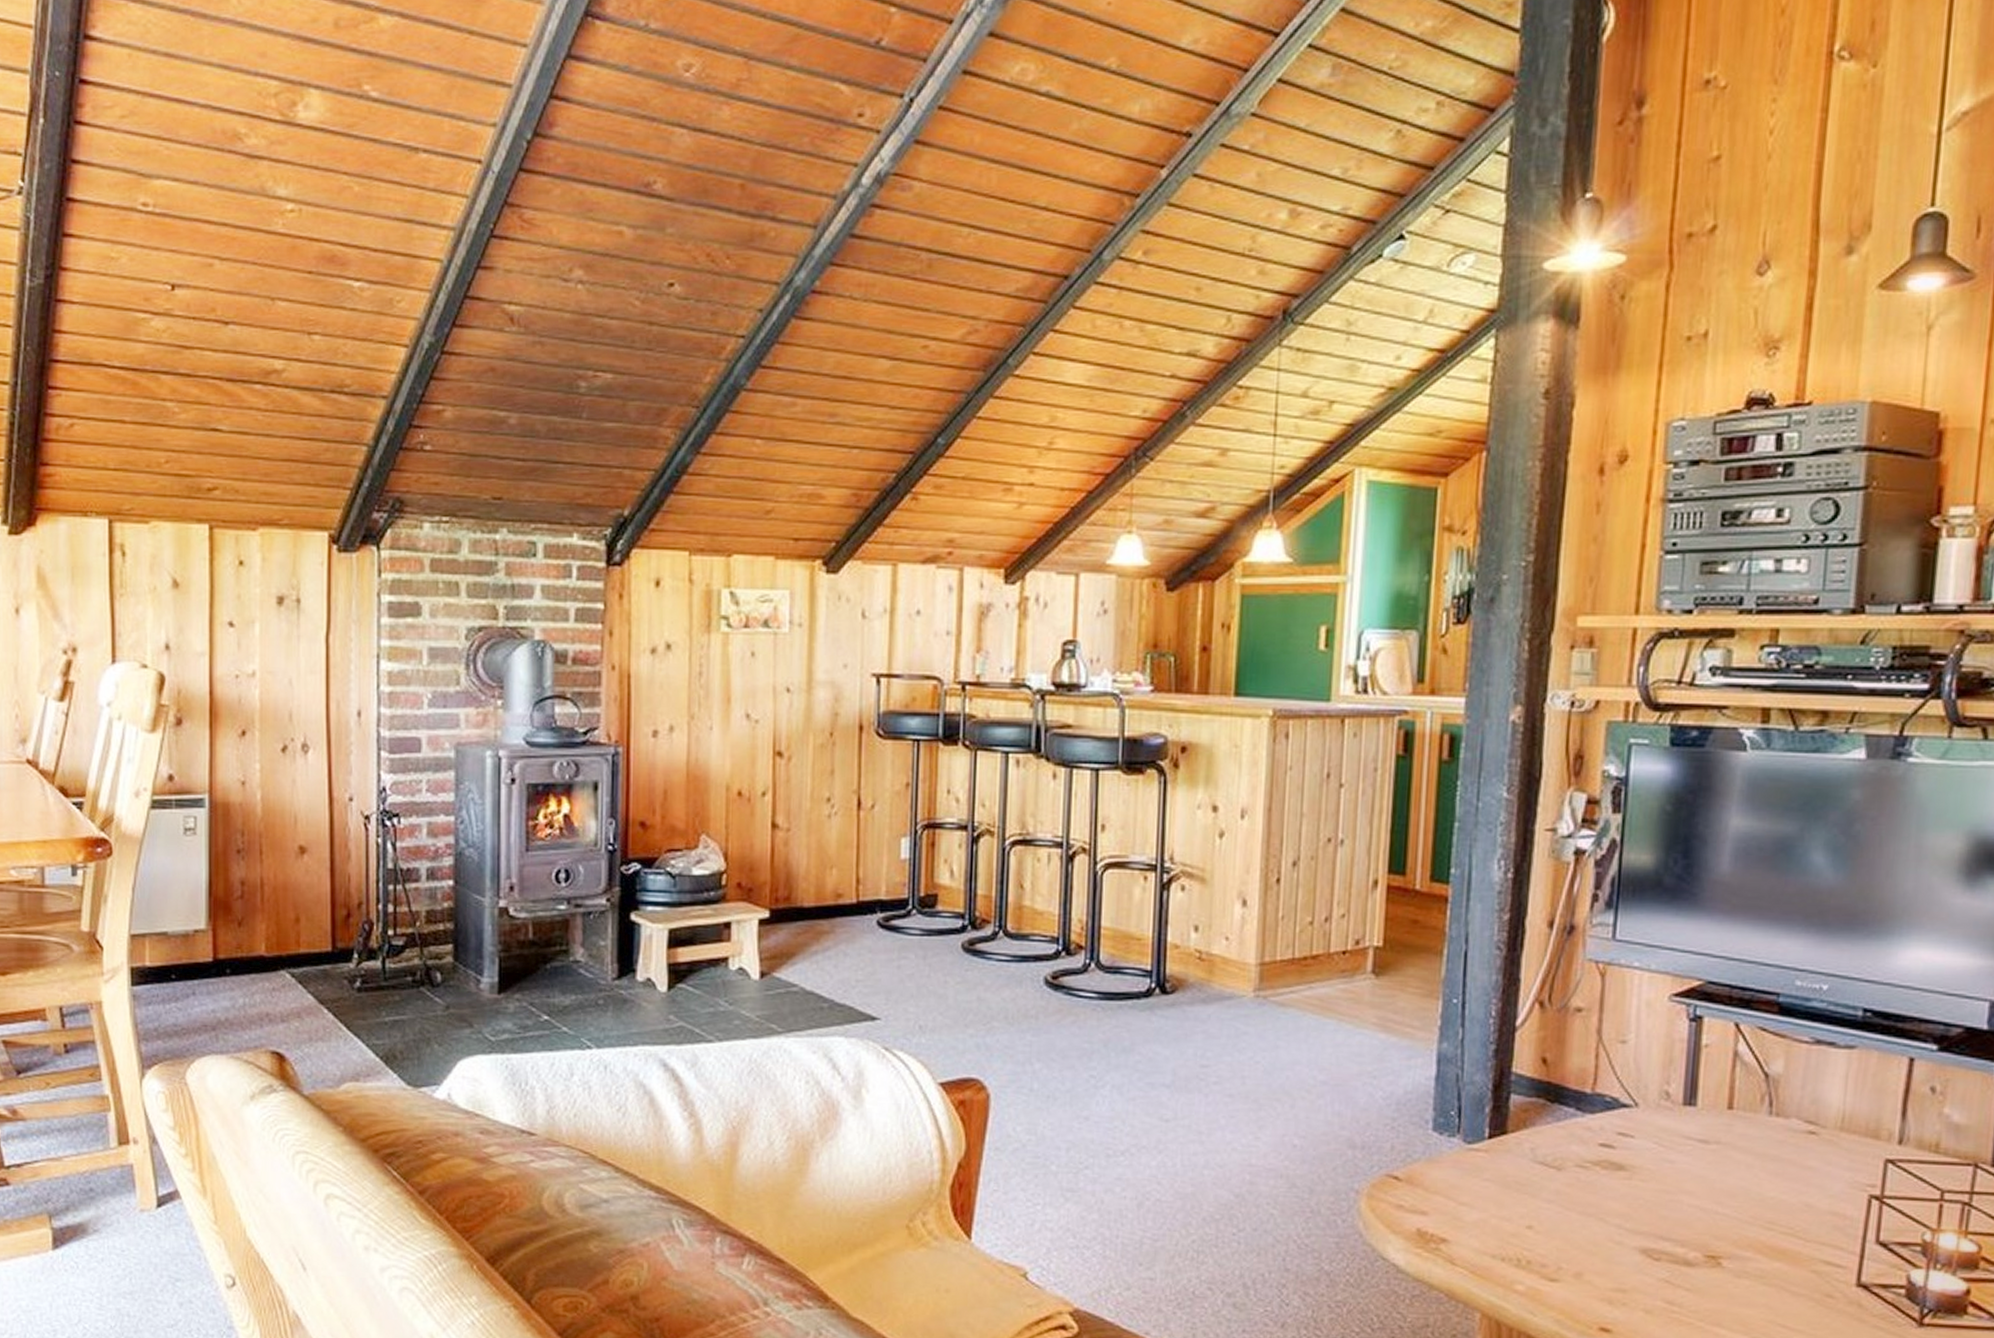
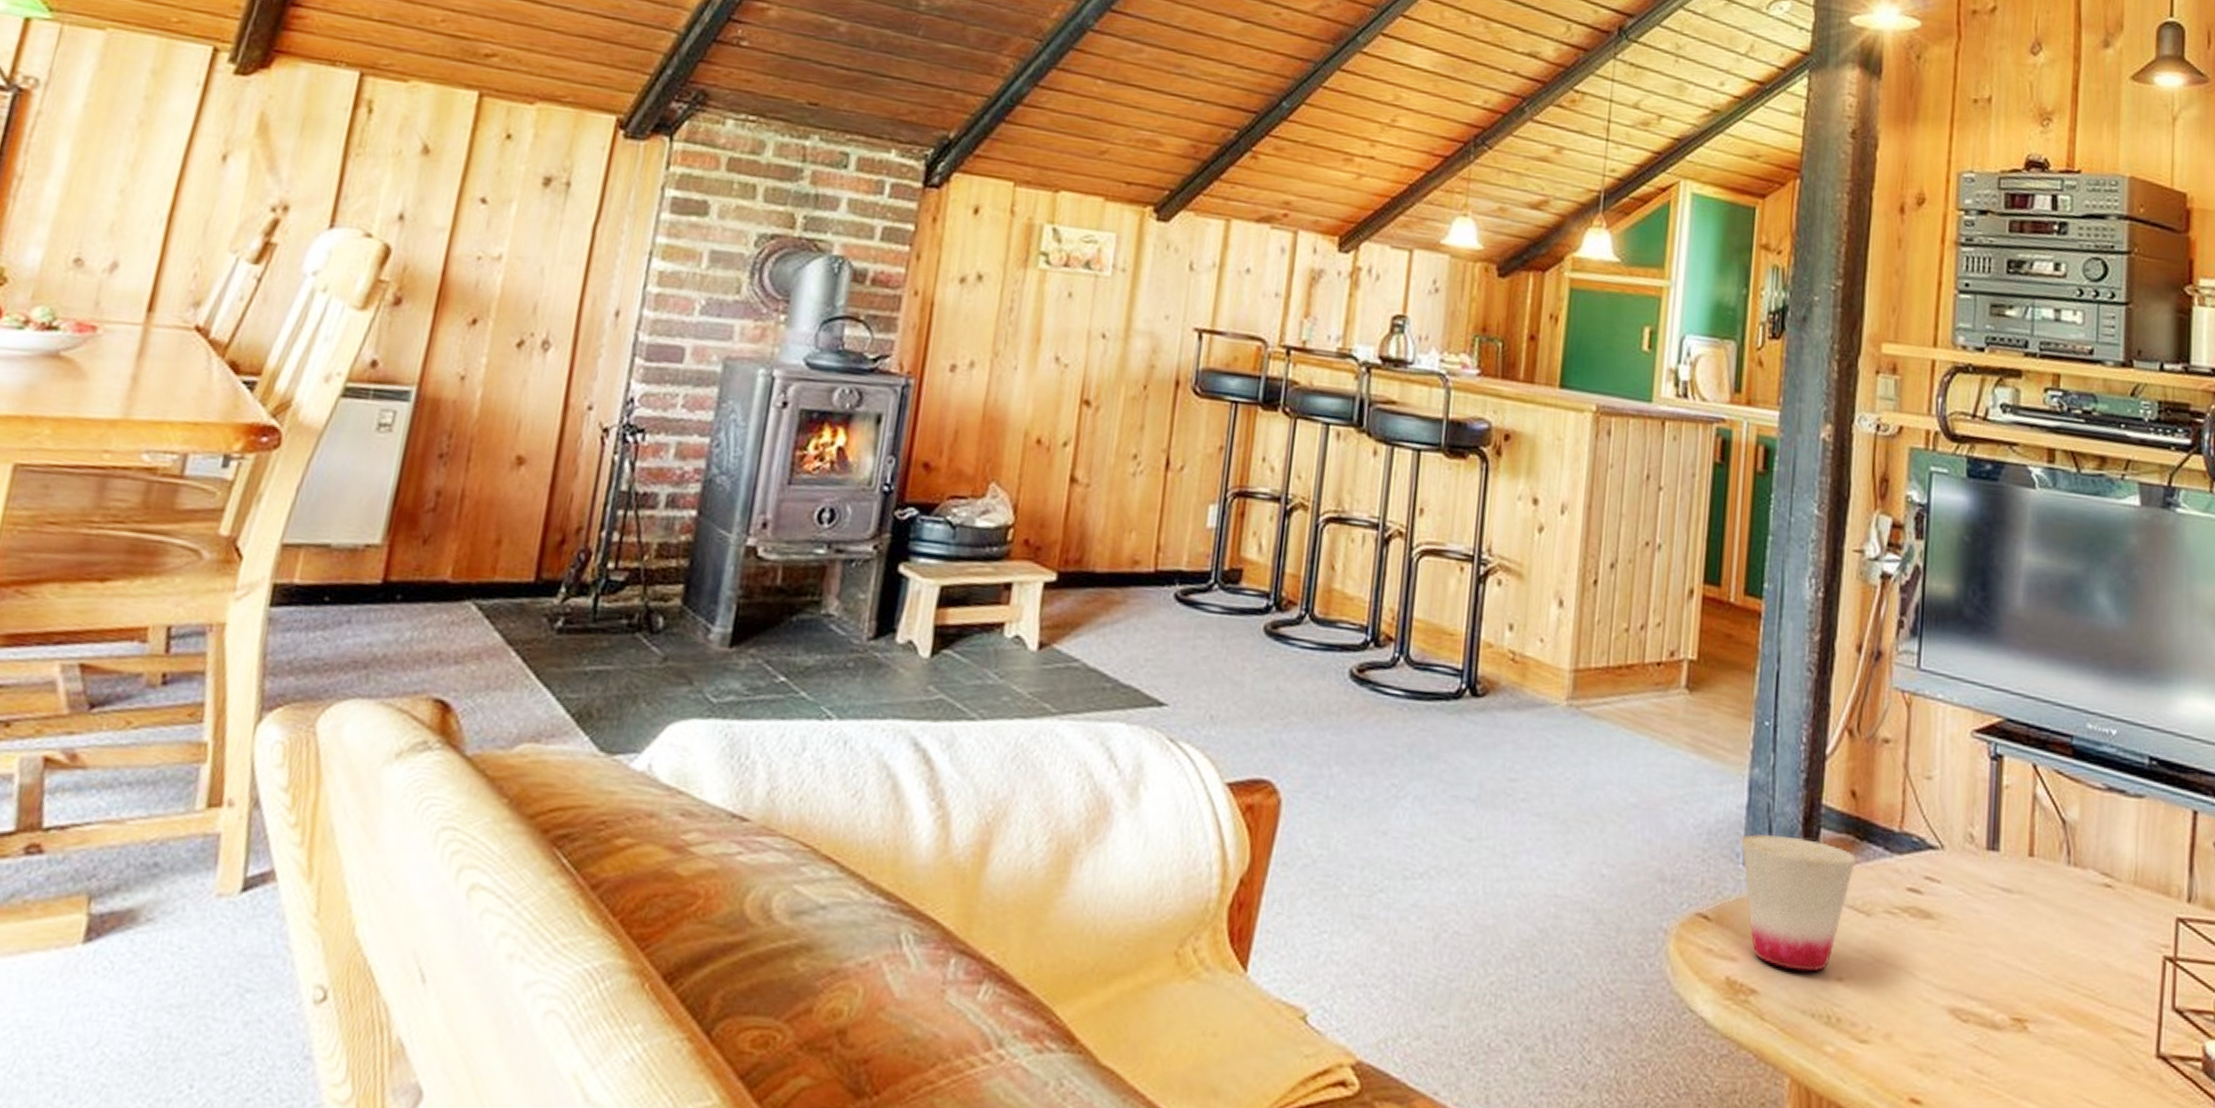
cup: none [1429,1101,1546,1222] -> present [1740,833,1855,972]

